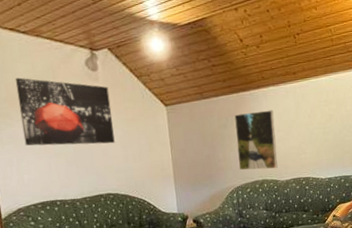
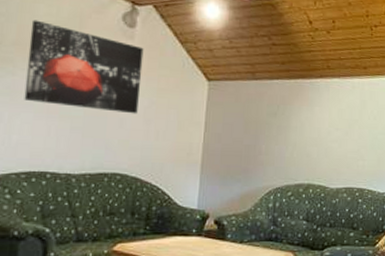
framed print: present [234,110,278,171] -> none [282,103,334,173]

